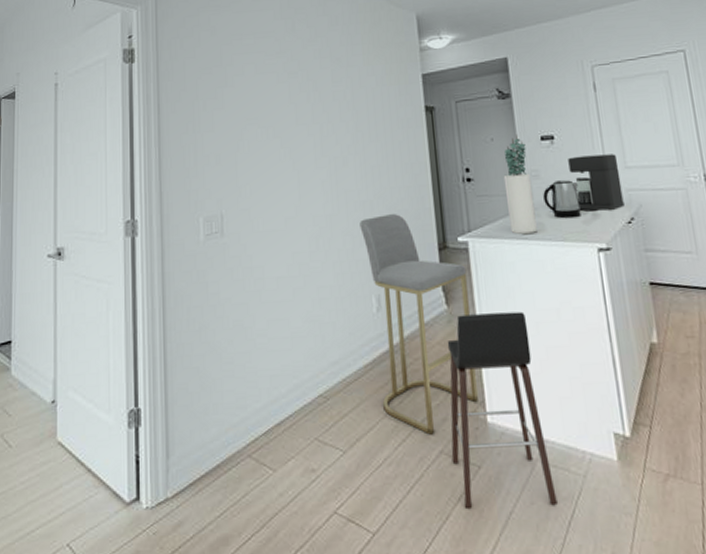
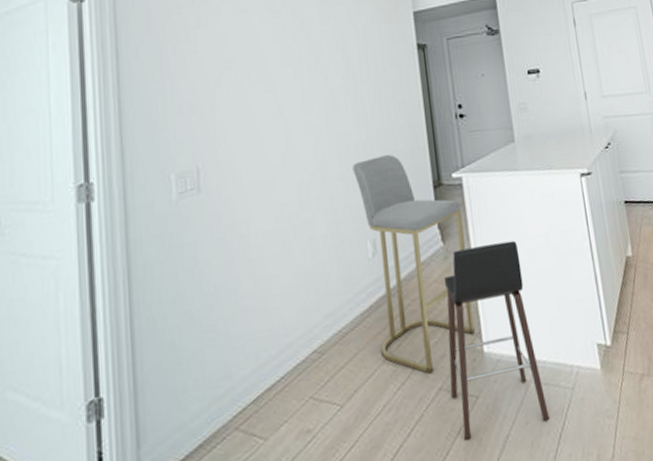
vase: present [503,135,537,235] -> none [494,70,526,167]
kettle: present [543,179,581,219] -> none [531,110,565,149]
coffee maker: present [568,154,625,211] -> none [552,84,602,139]

